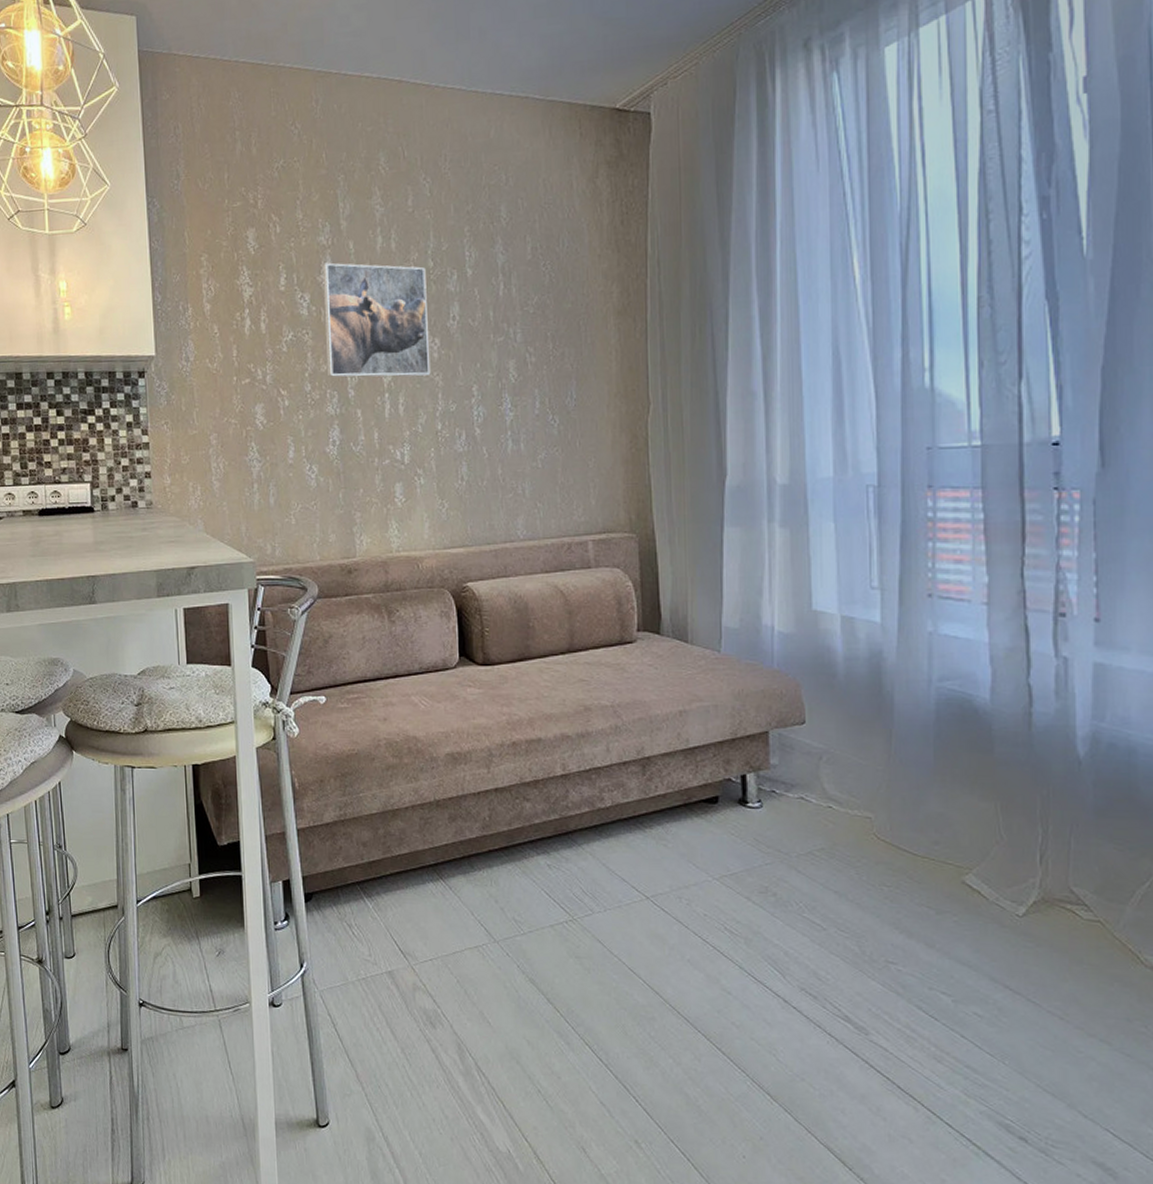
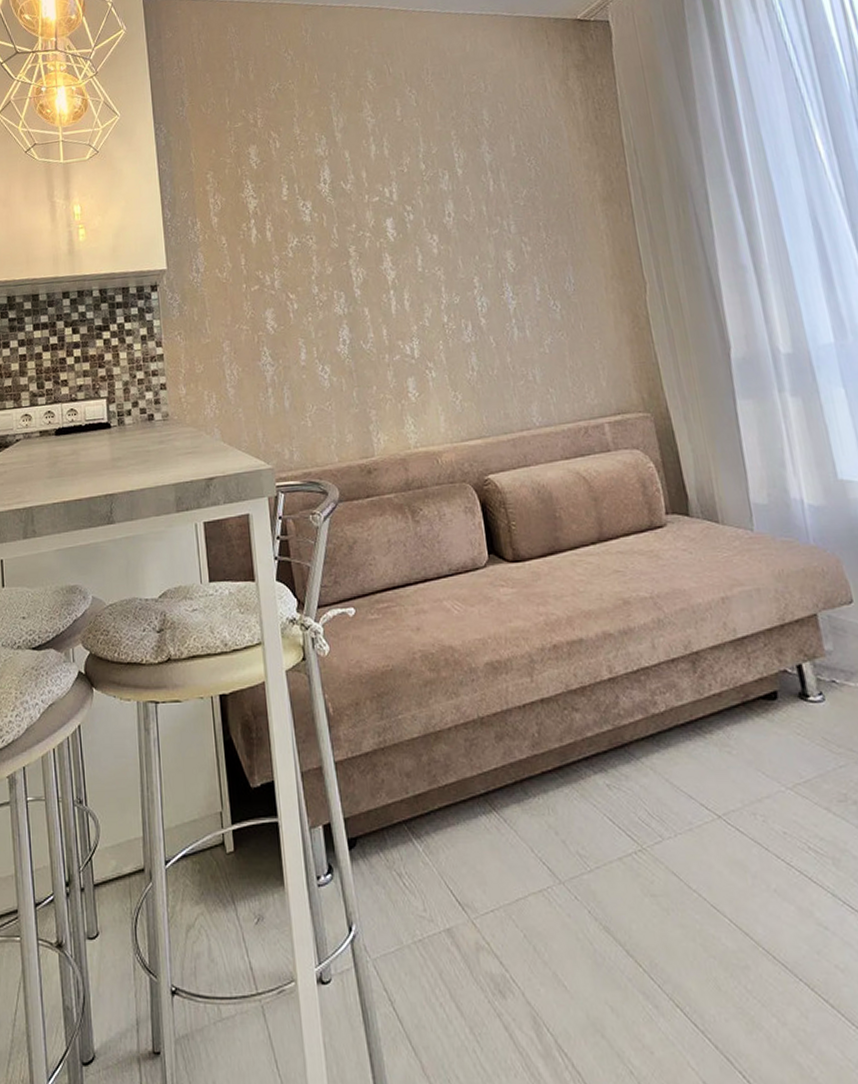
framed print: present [322,262,431,377] -> none [321,169,432,279]

